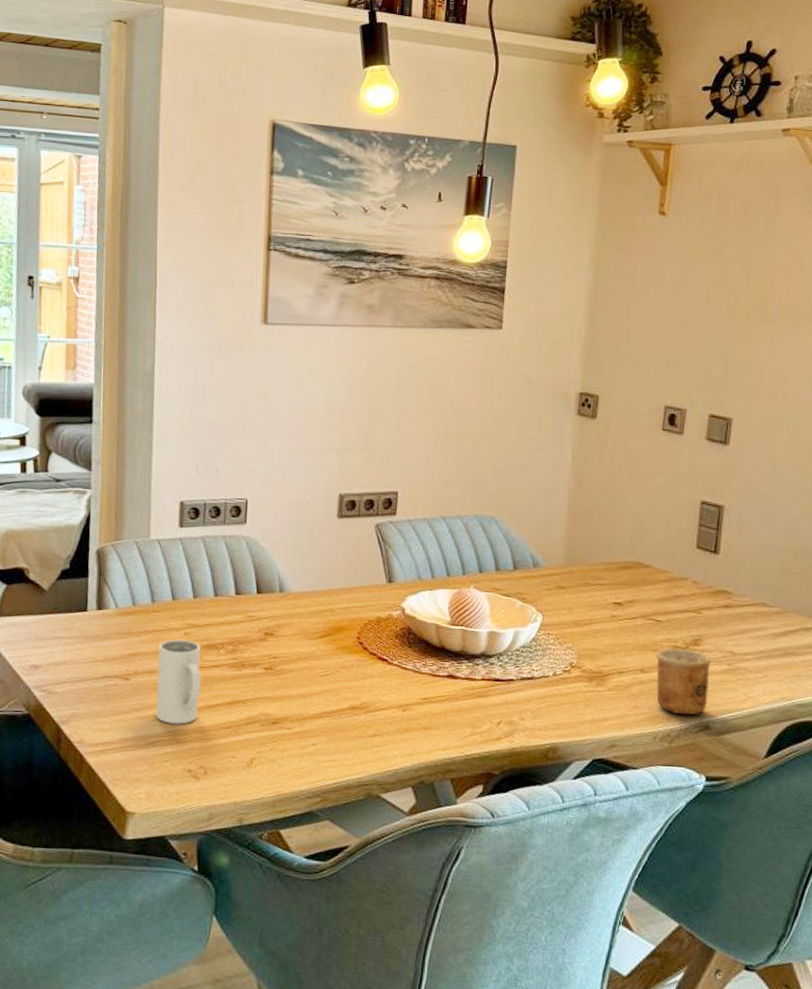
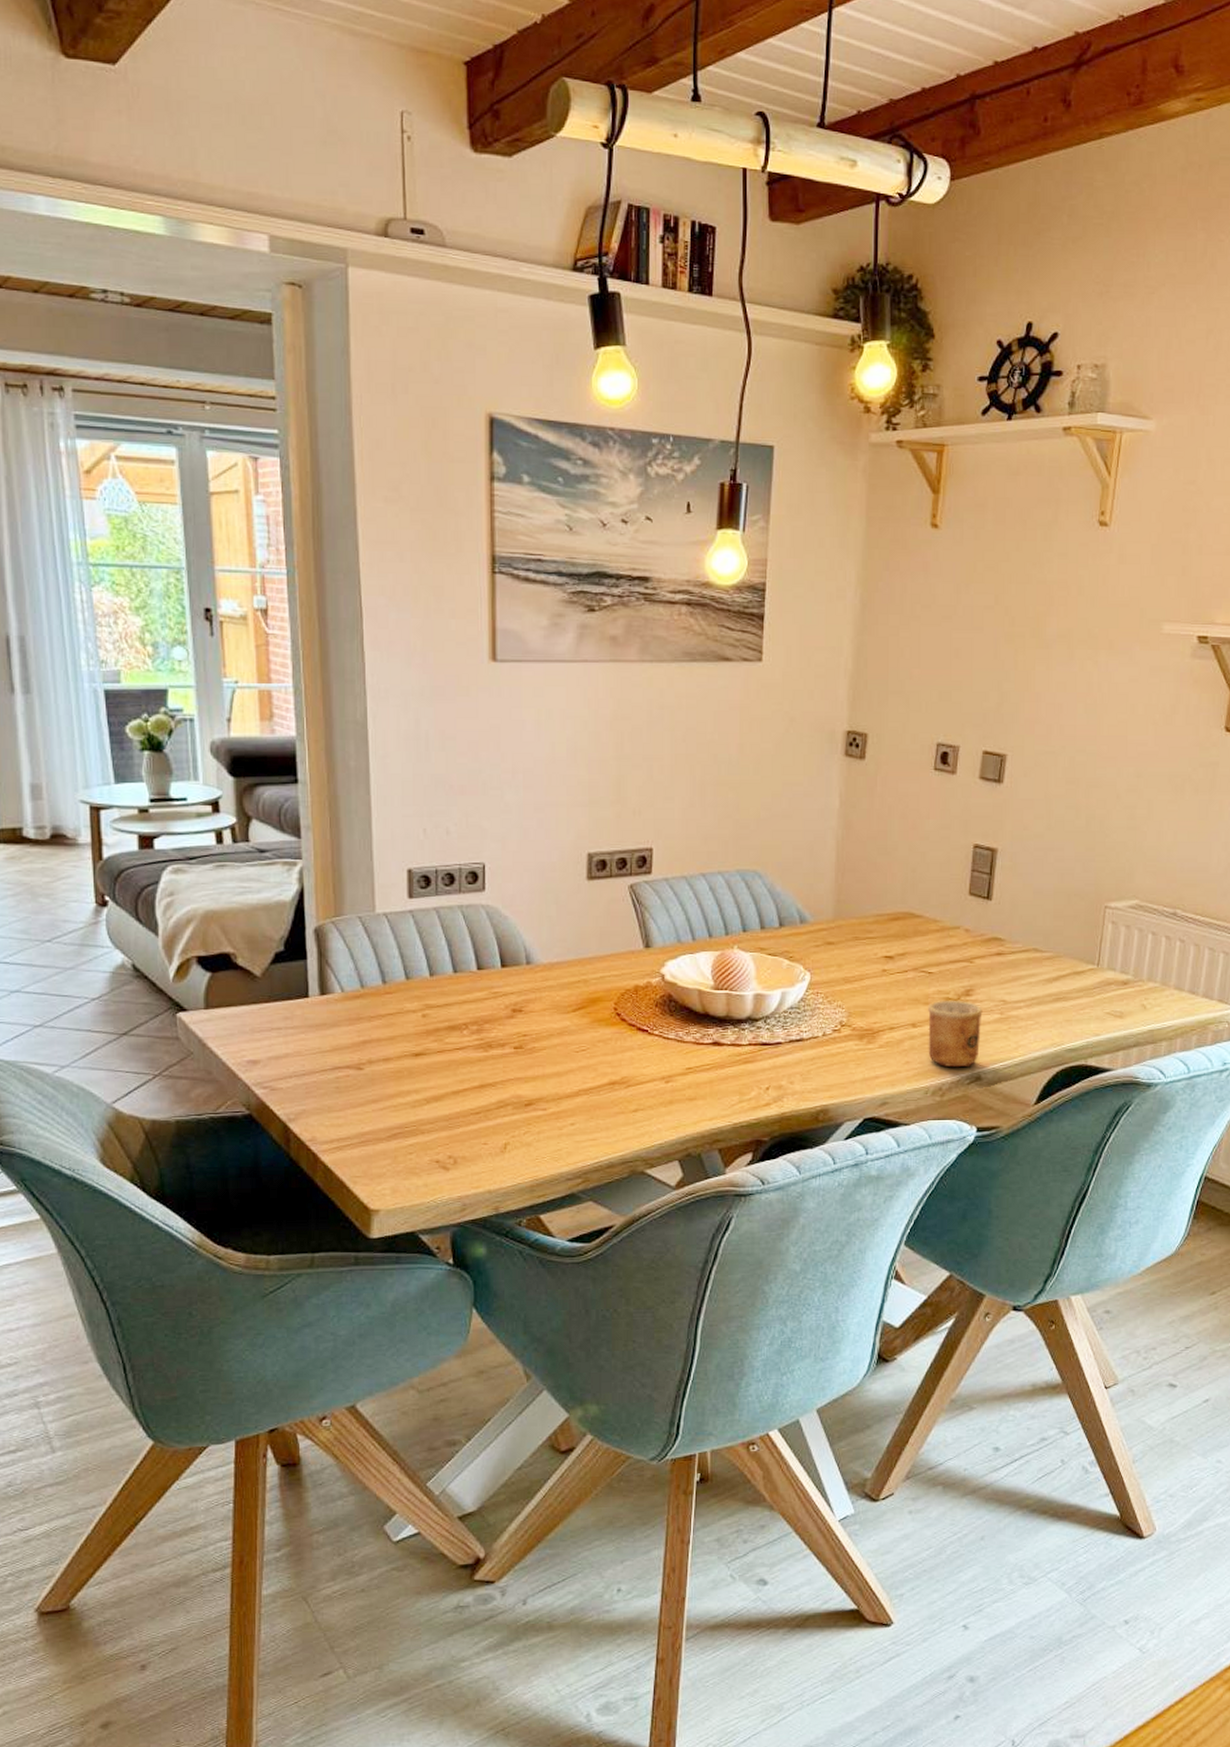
mug: present [156,639,201,724] -> none [393,1022,444,1113]

